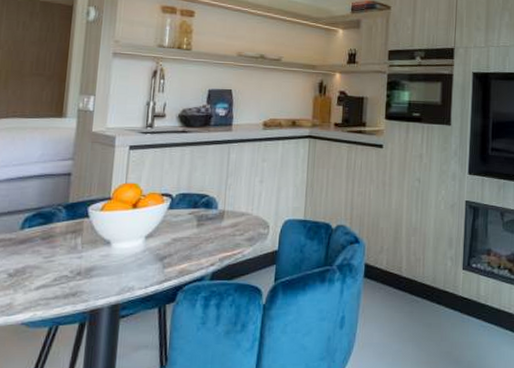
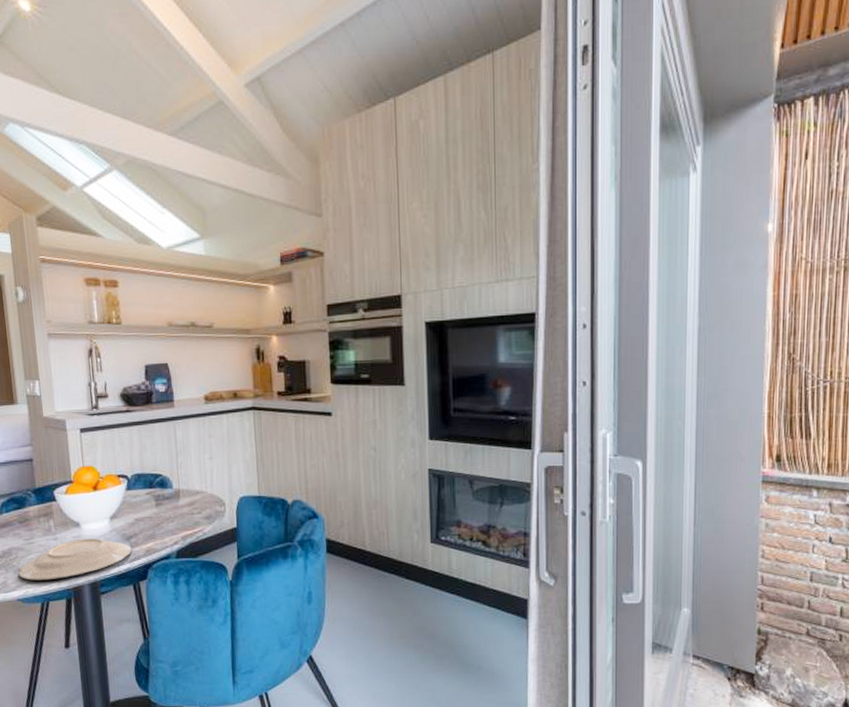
plate: none [28,257,163,302] -> present [18,538,131,581]

